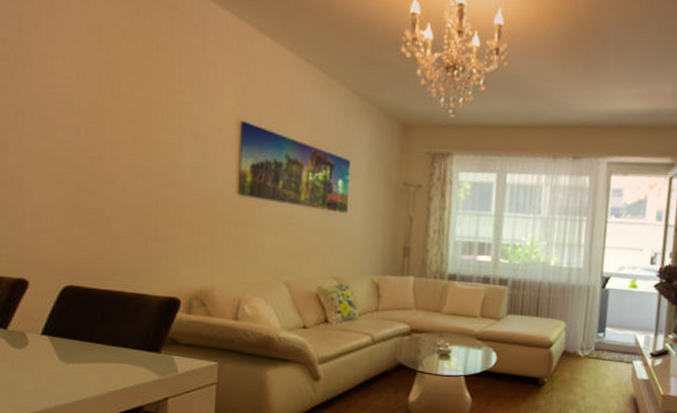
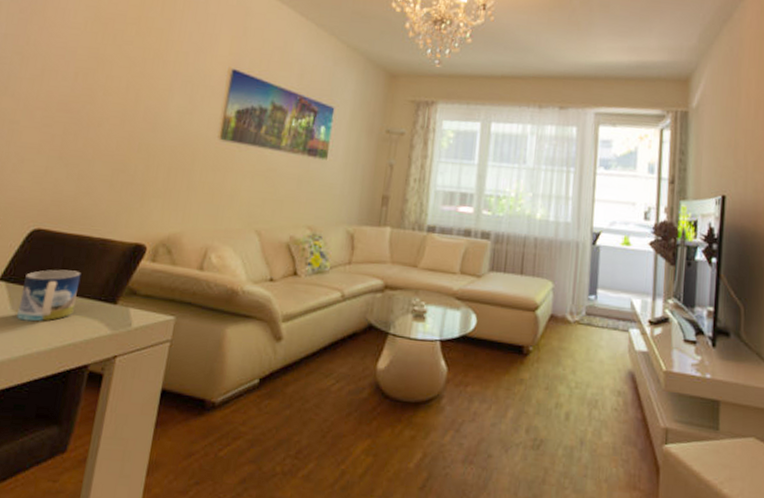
mug: none [66,323,121,371] -> present [16,269,82,322]

